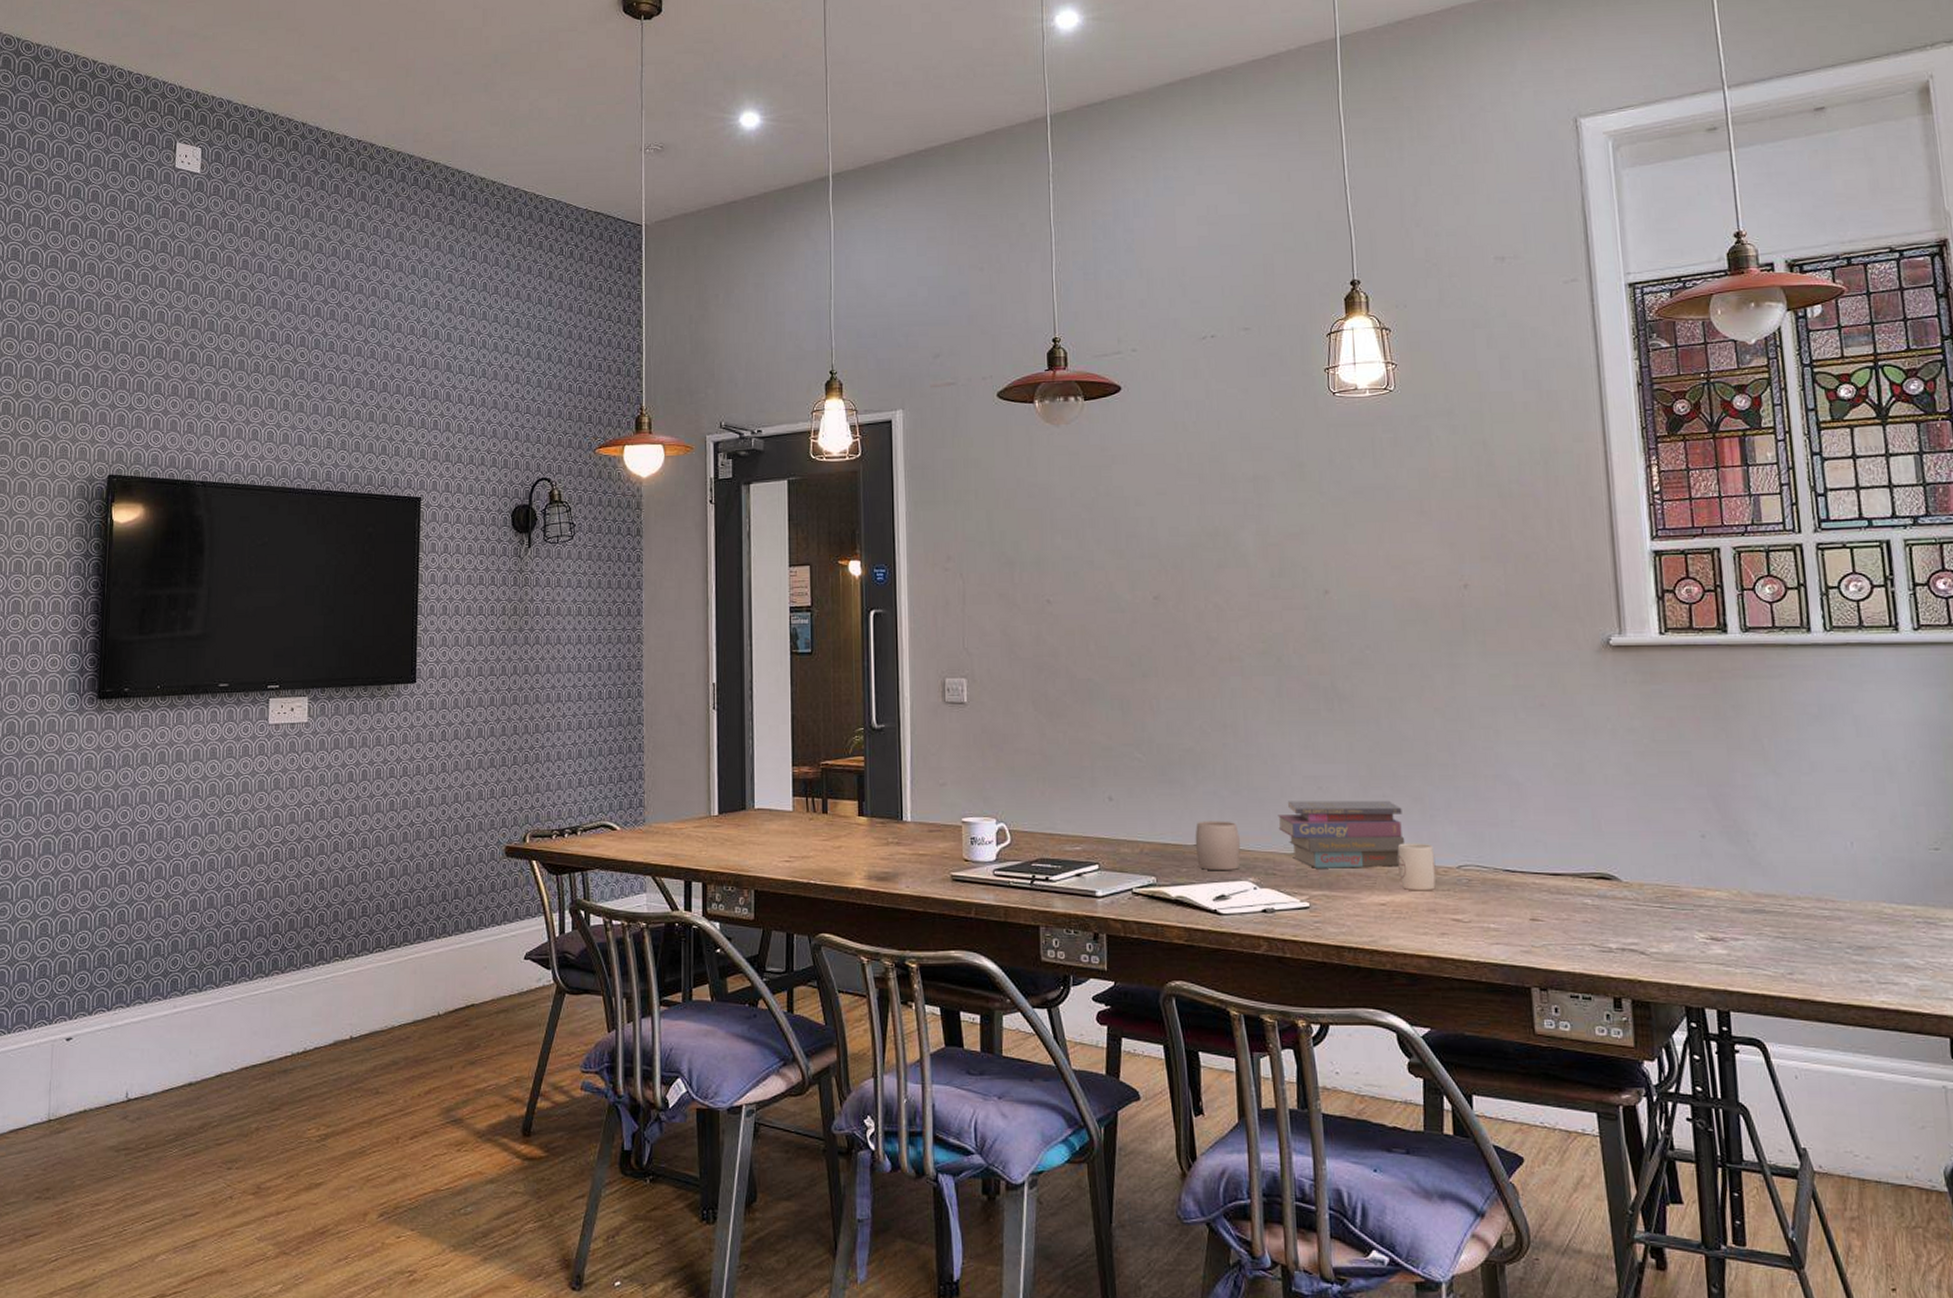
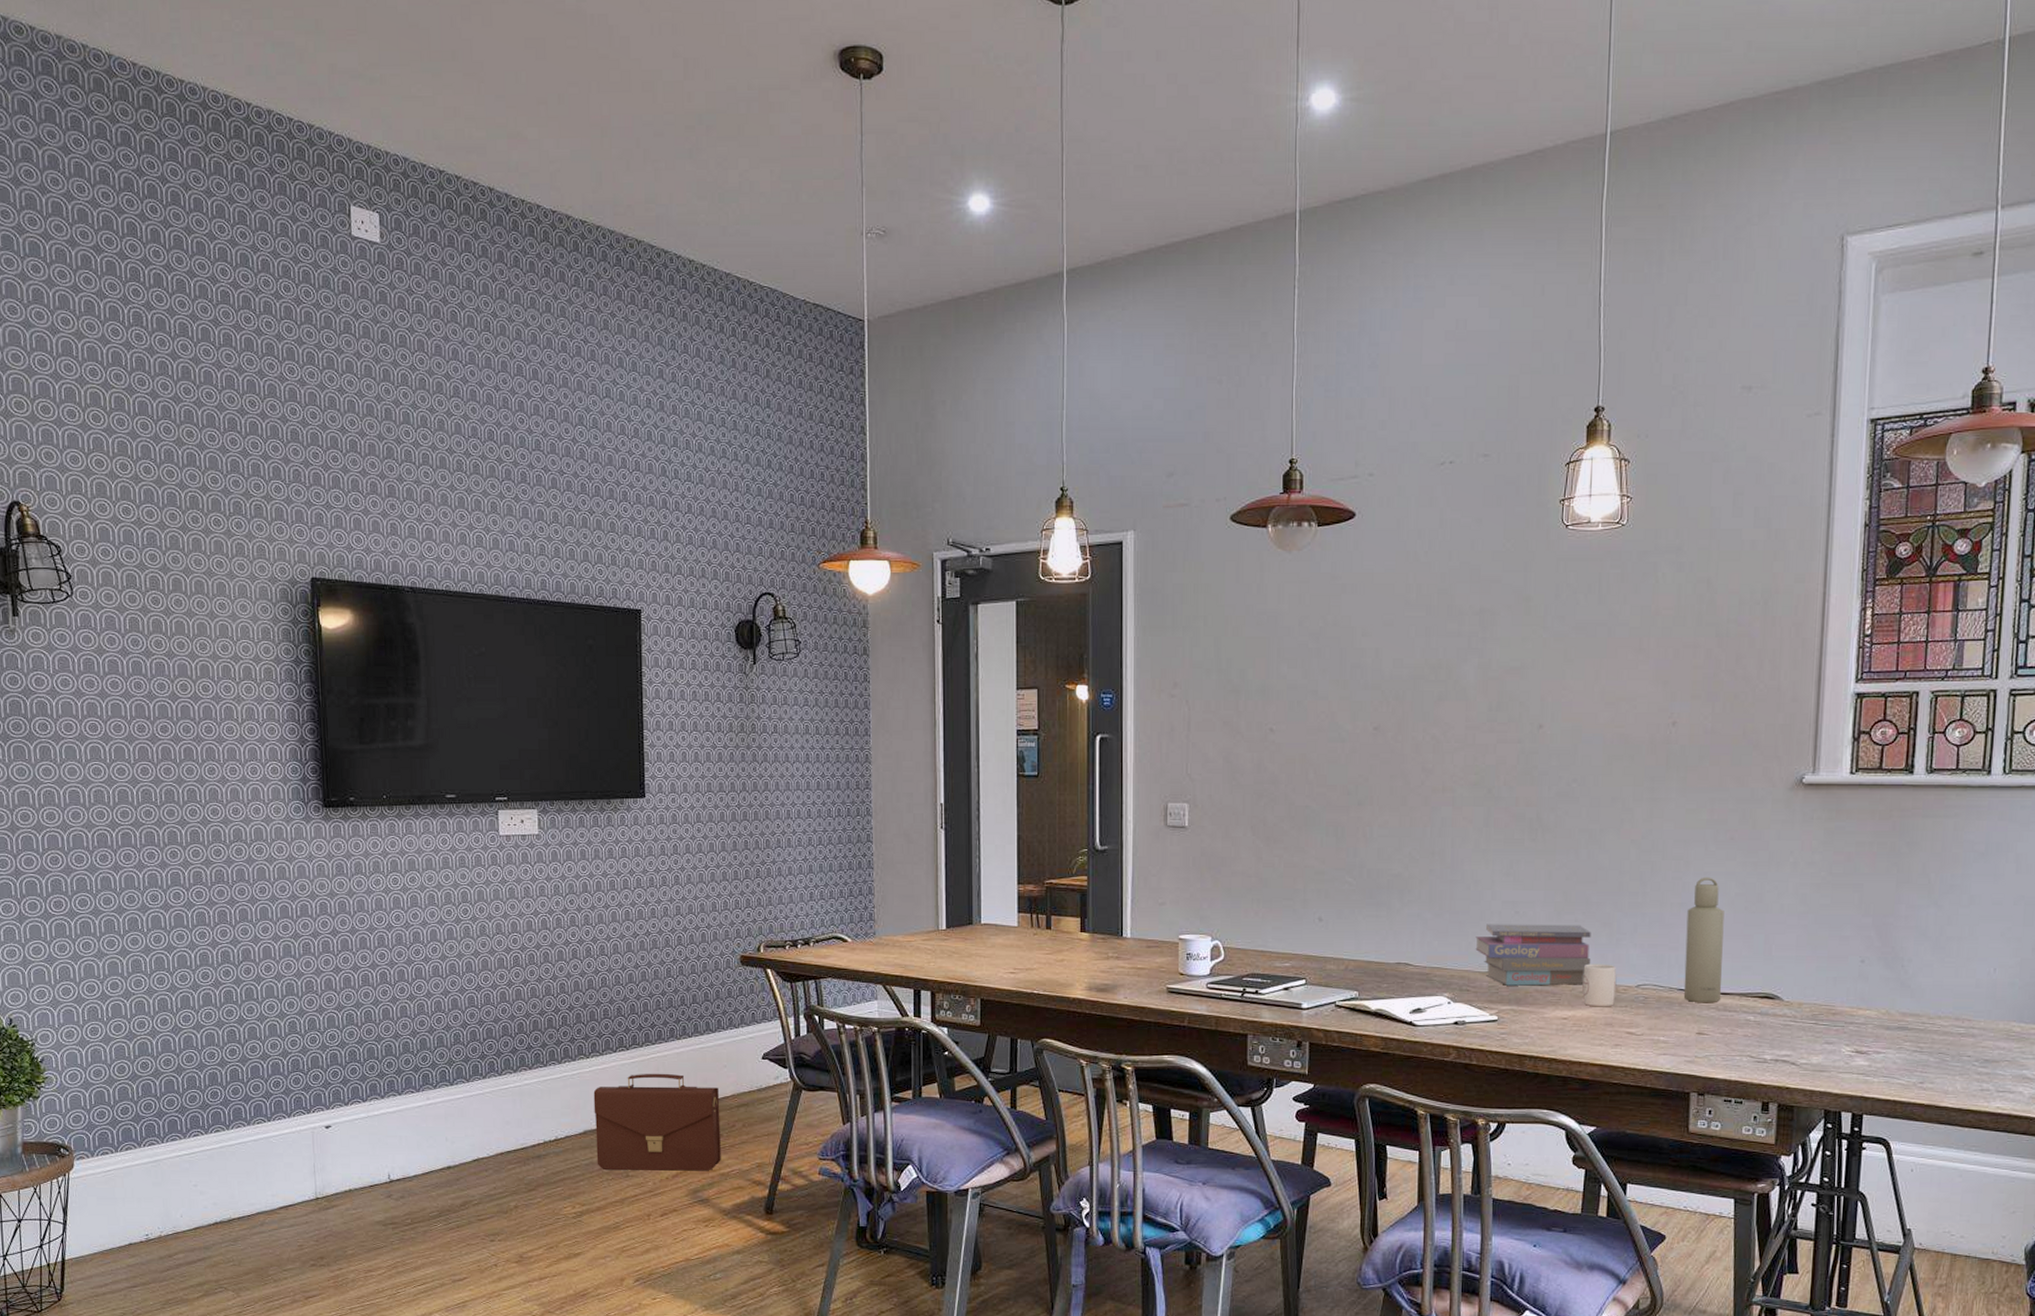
briefcase: none [346,976,478,1087] -> present [593,1073,721,1171]
mug: present [1195,821,1241,871] -> none [1397,941,1439,987]
bottle: none [1503,746,1553,886] -> present [1683,877,1724,1003]

